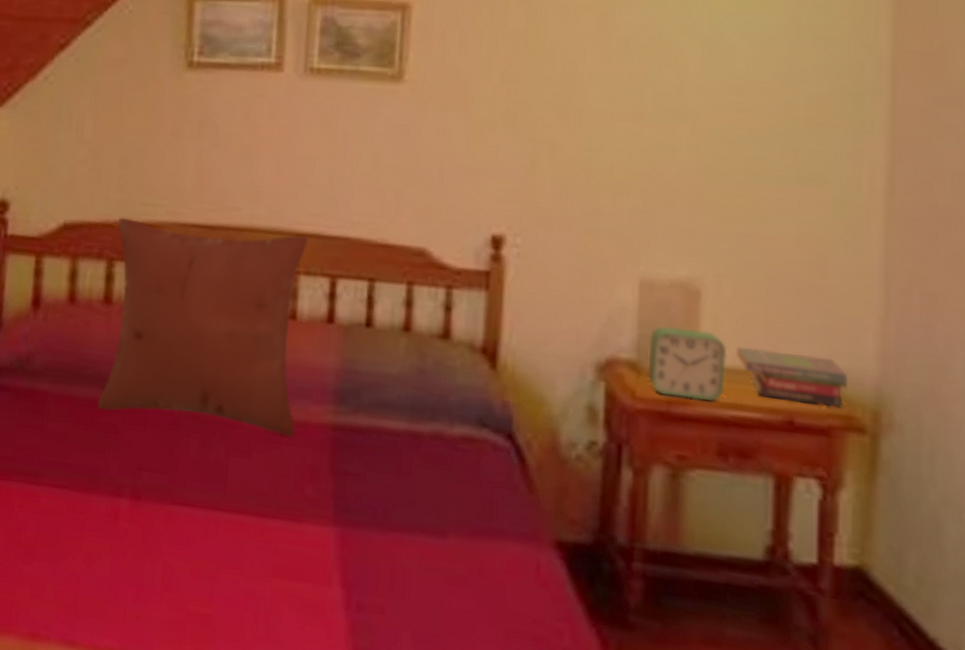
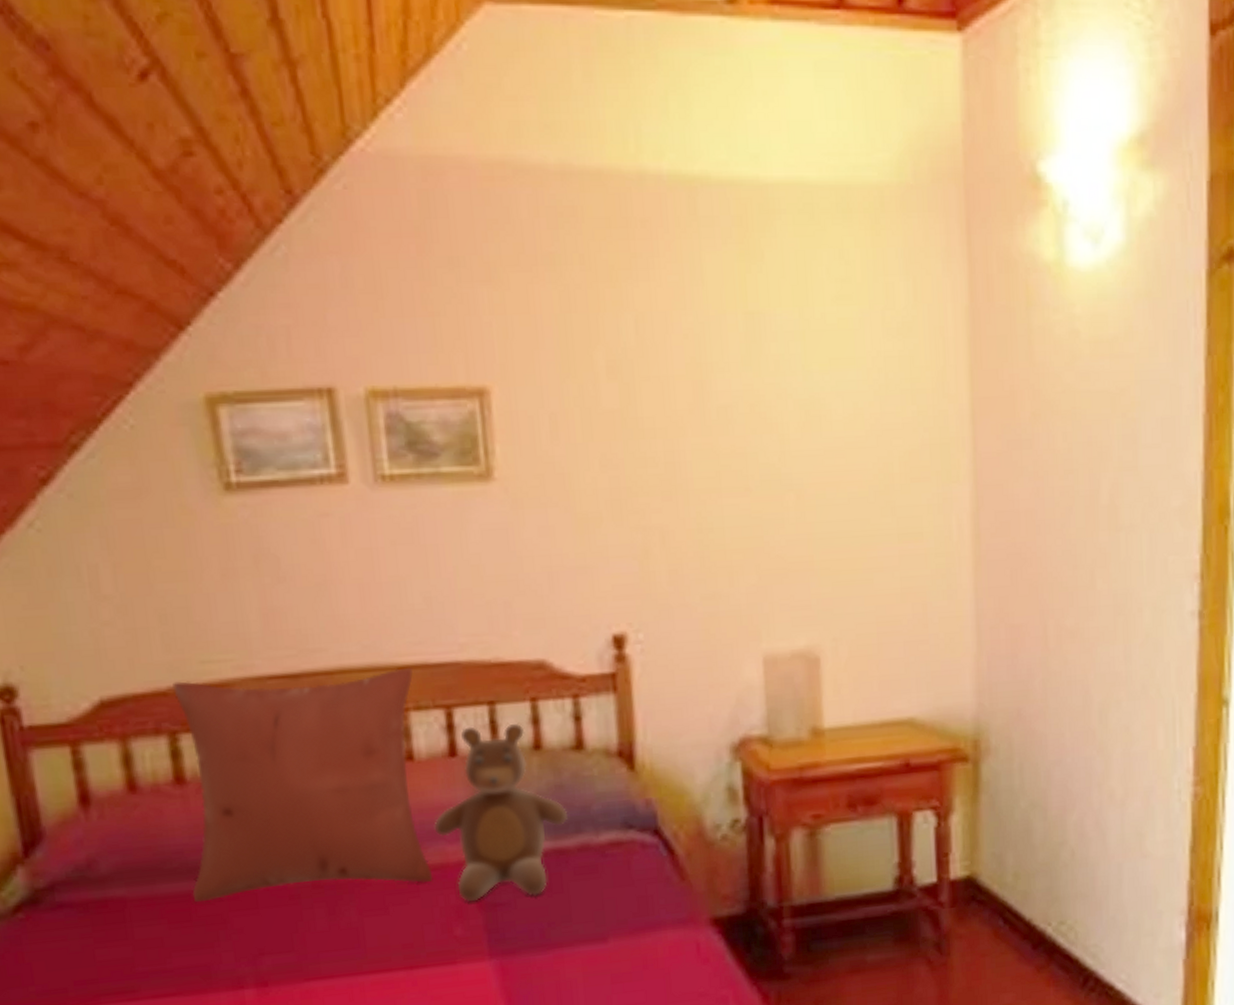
teddy bear: none [303,298,427,474] -> present [434,722,569,901]
alarm clock: present [647,325,728,401] -> none [777,695,849,763]
books: present [735,347,849,407] -> none [855,700,952,746]

